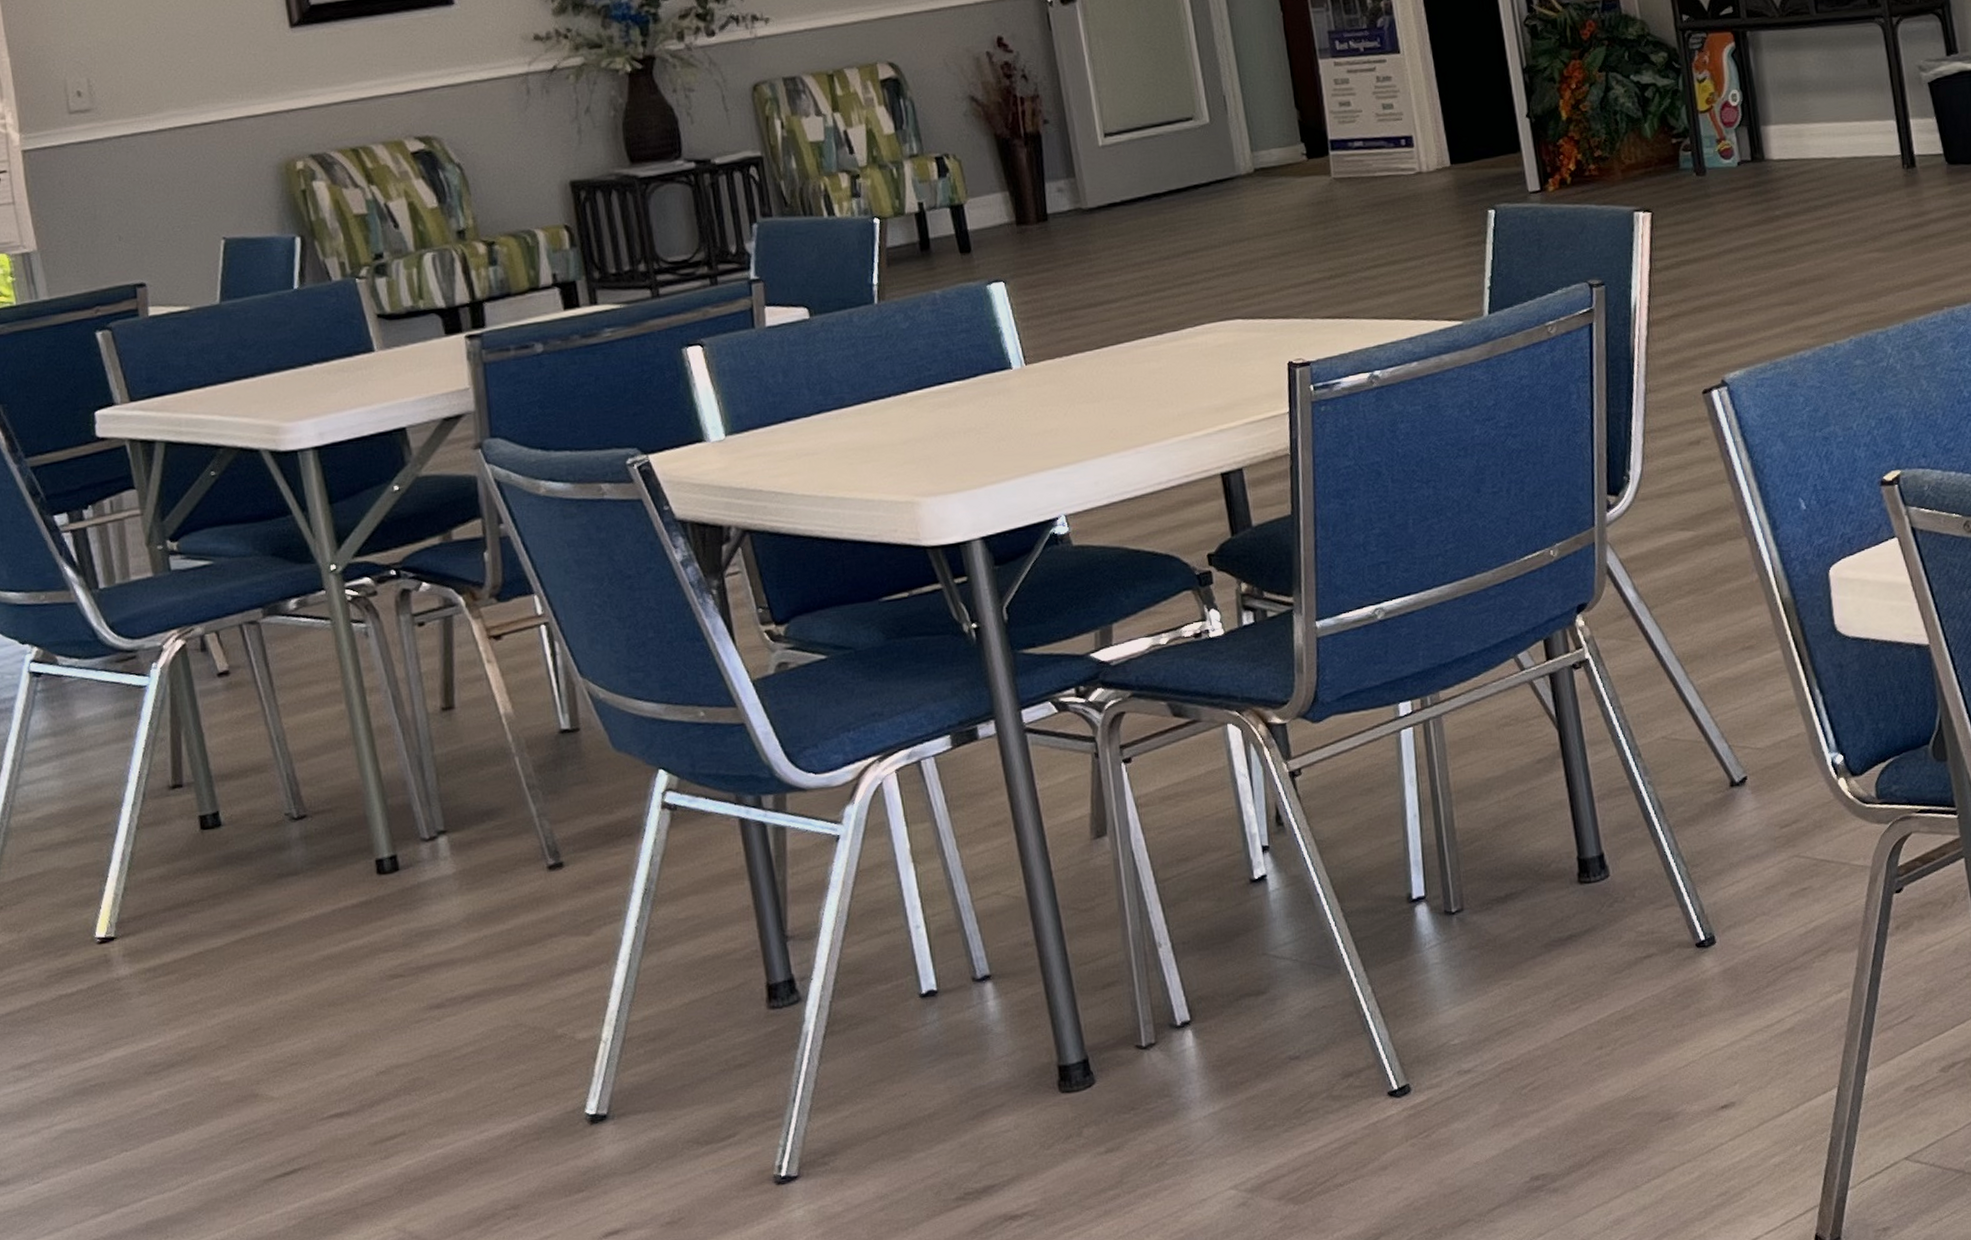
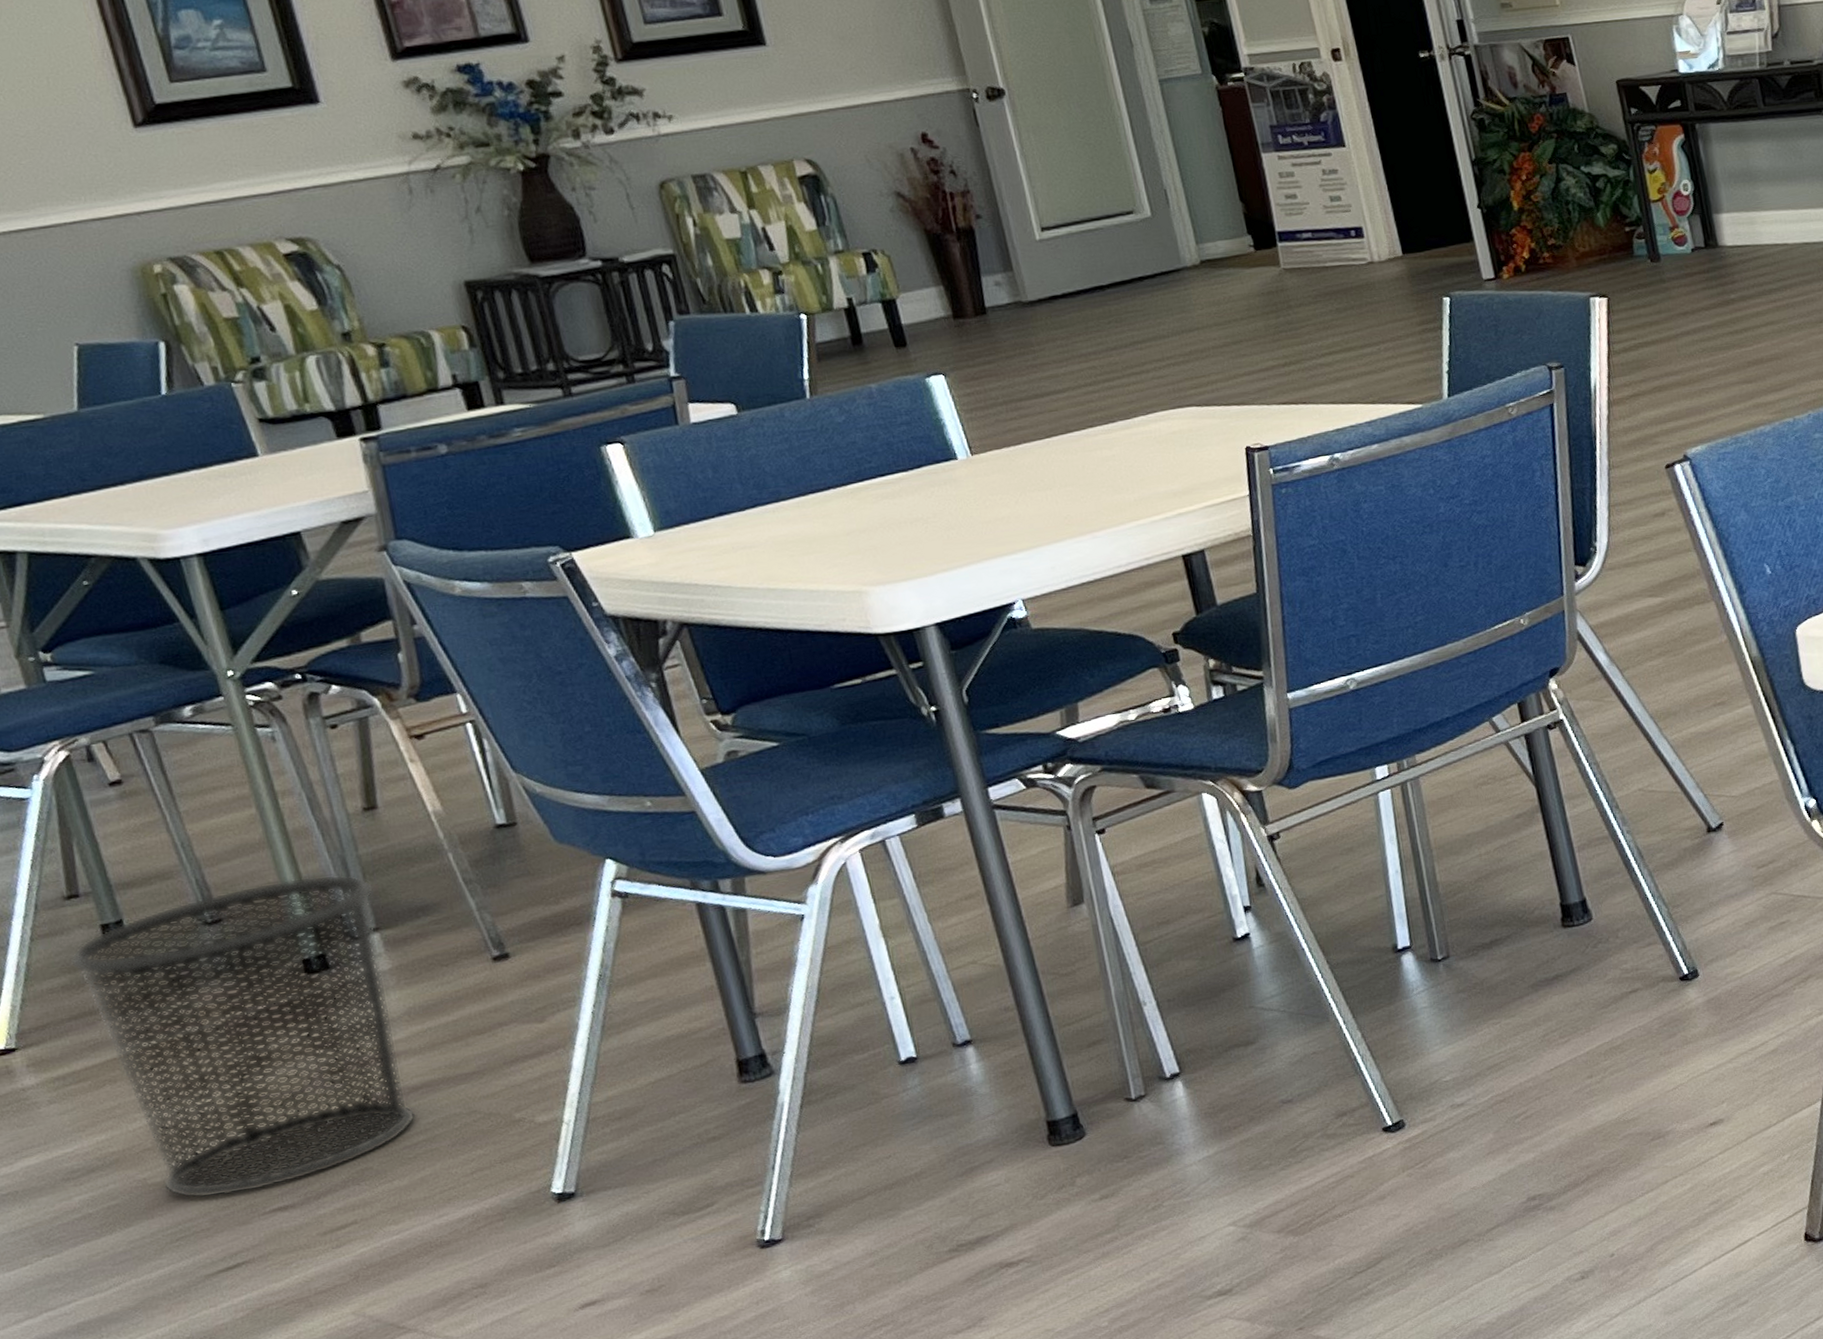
waste bin: none [169,774,467,1100] -> present [69,874,416,1199]

